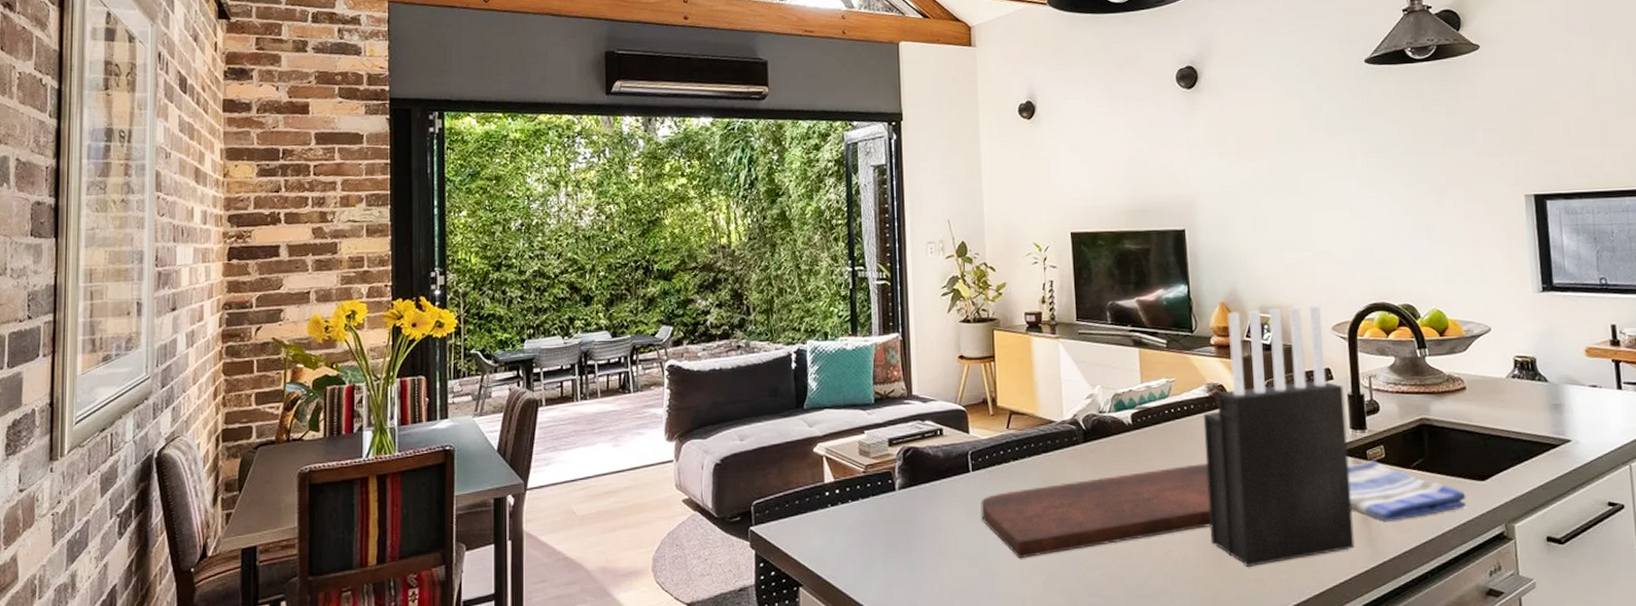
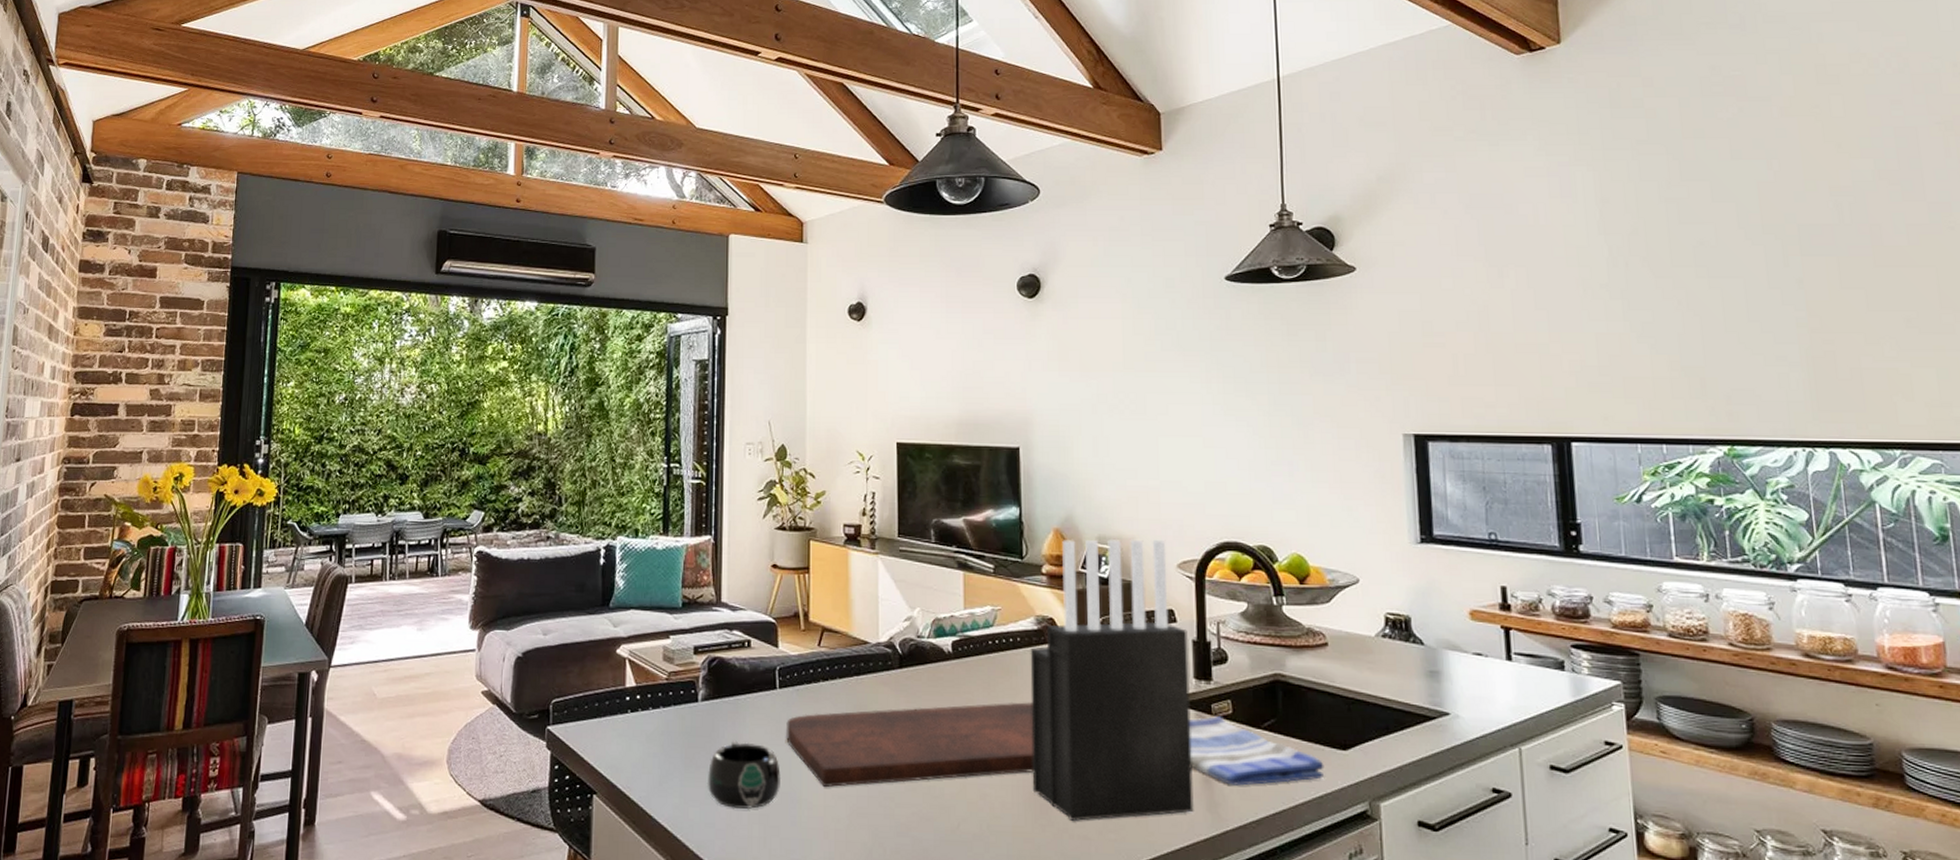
mug: none [908,523,979,587] -> present [707,740,782,809]

